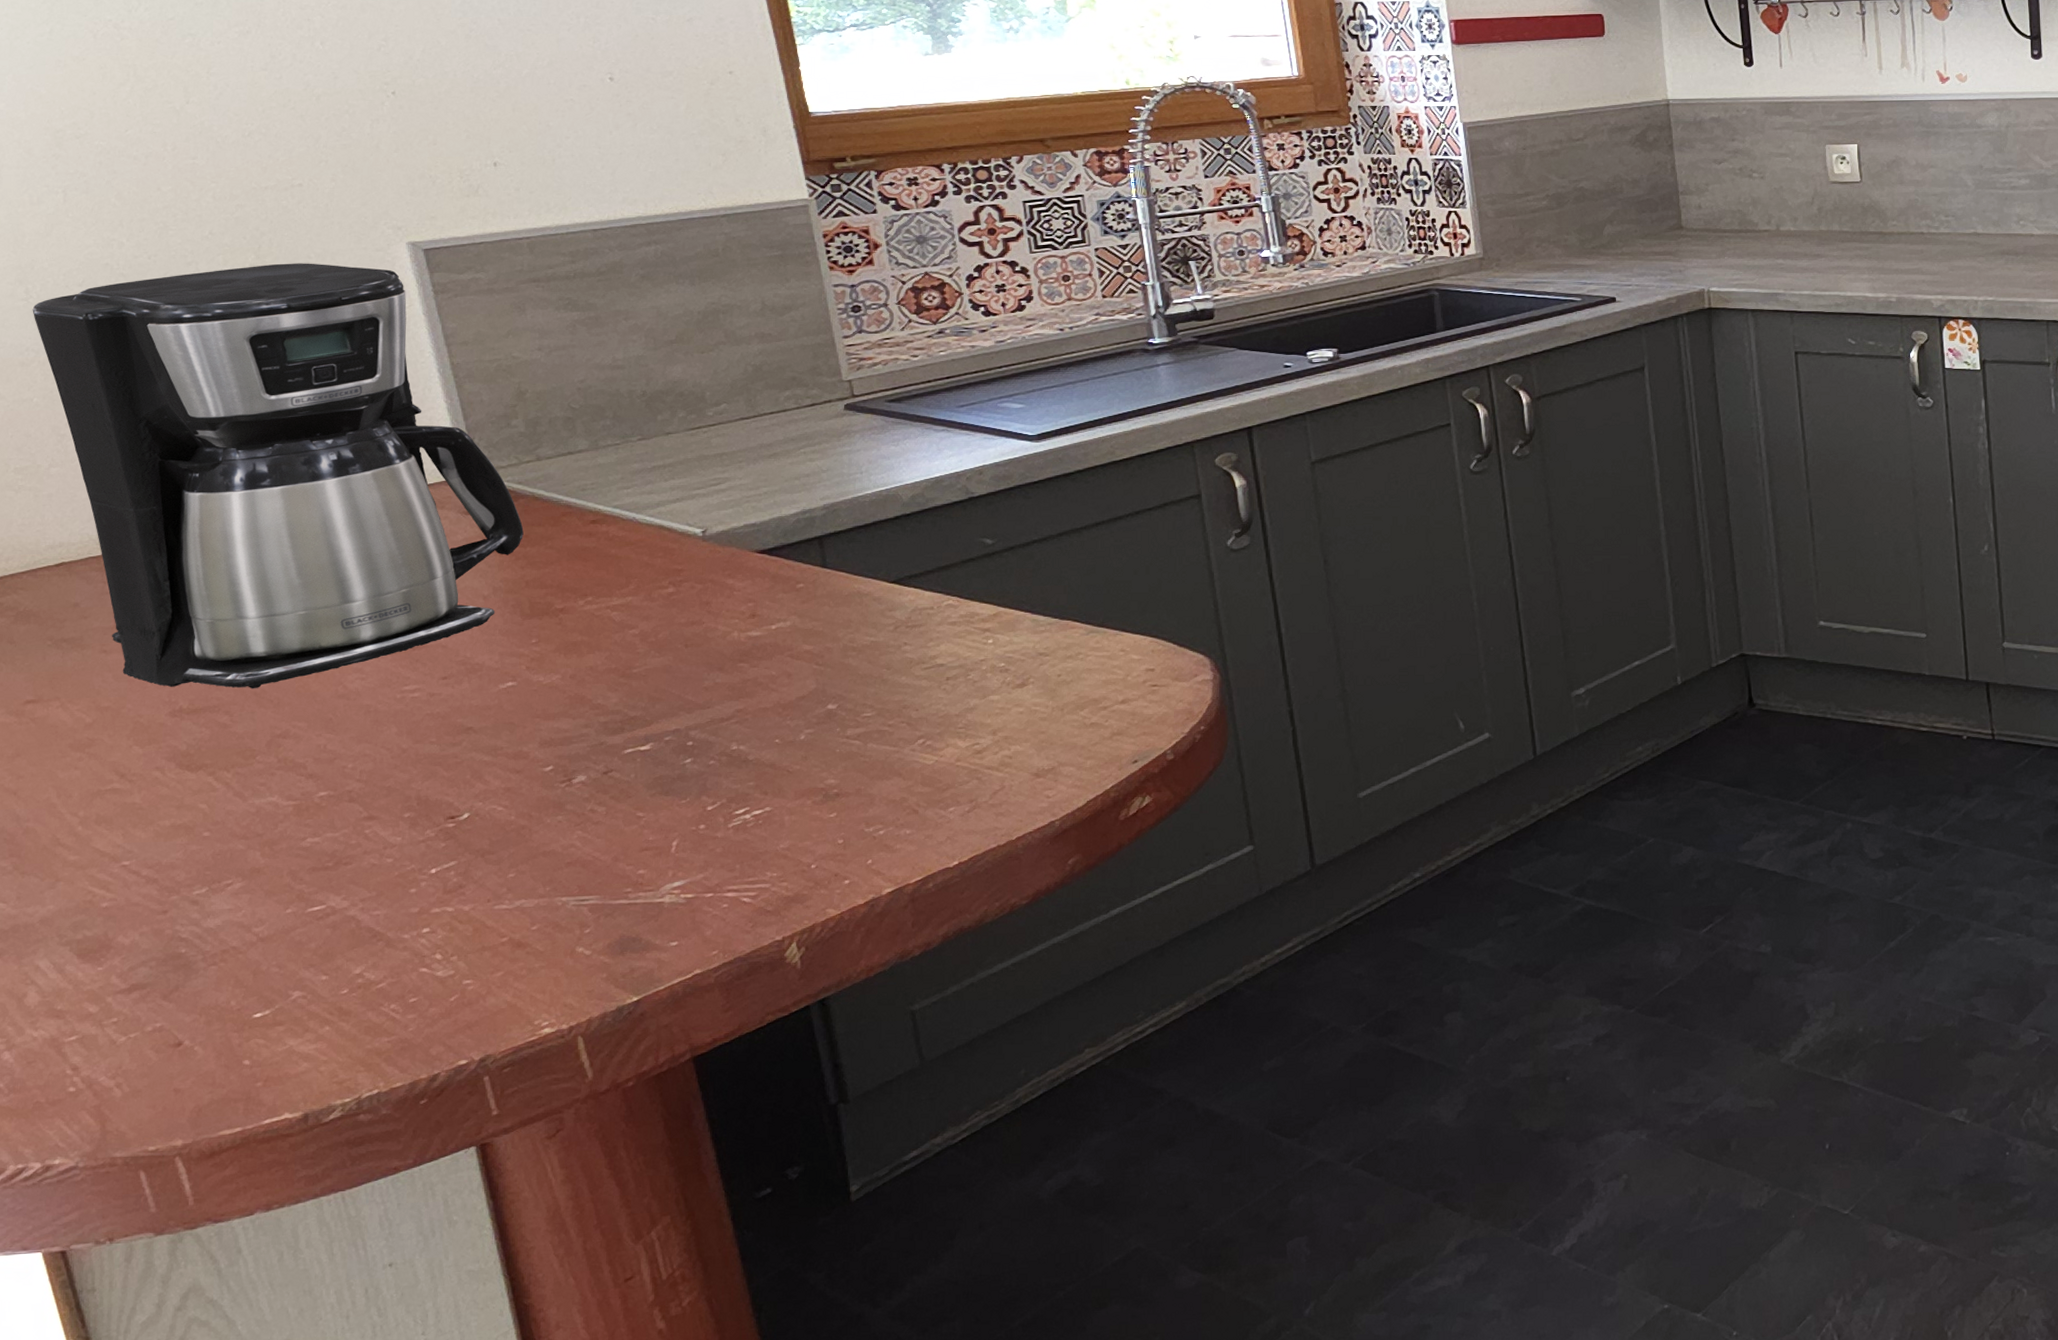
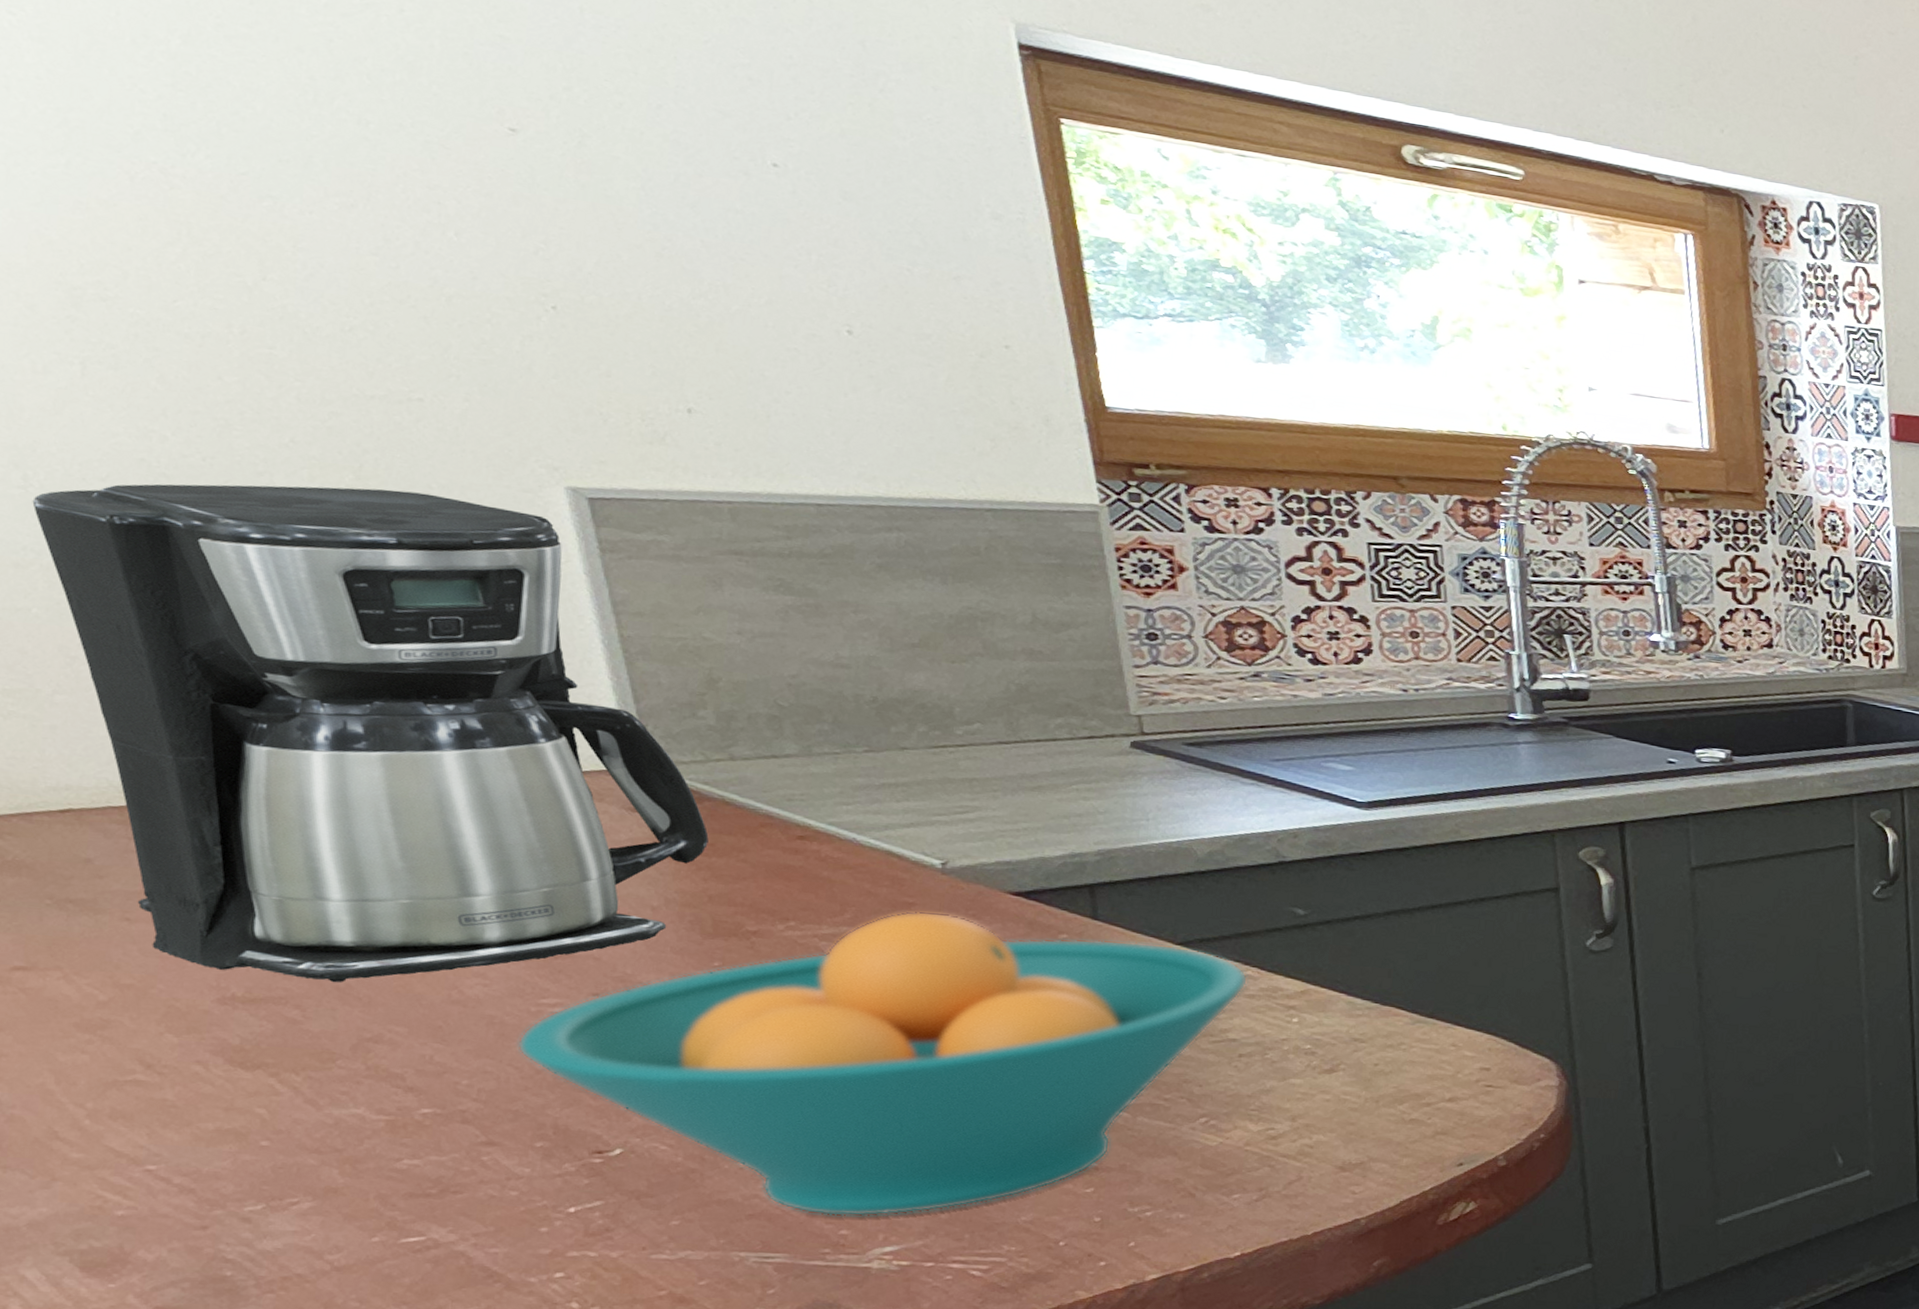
fruit bowl: none [387,575,950,858] -> present [516,911,1249,1217]

